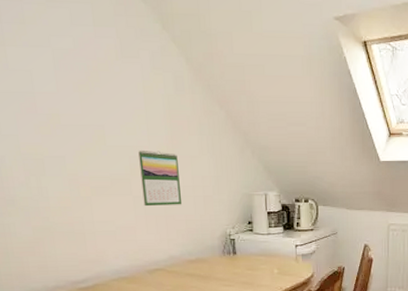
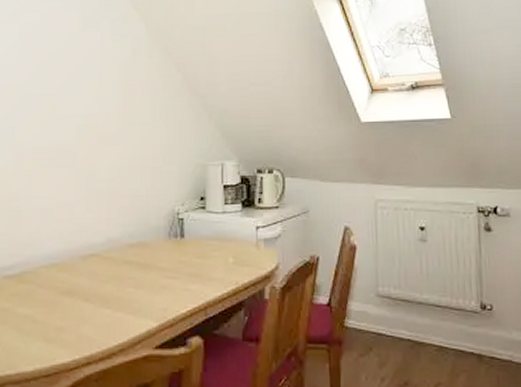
calendar: present [138,149,181,207] -> none [86,118,128,180]

